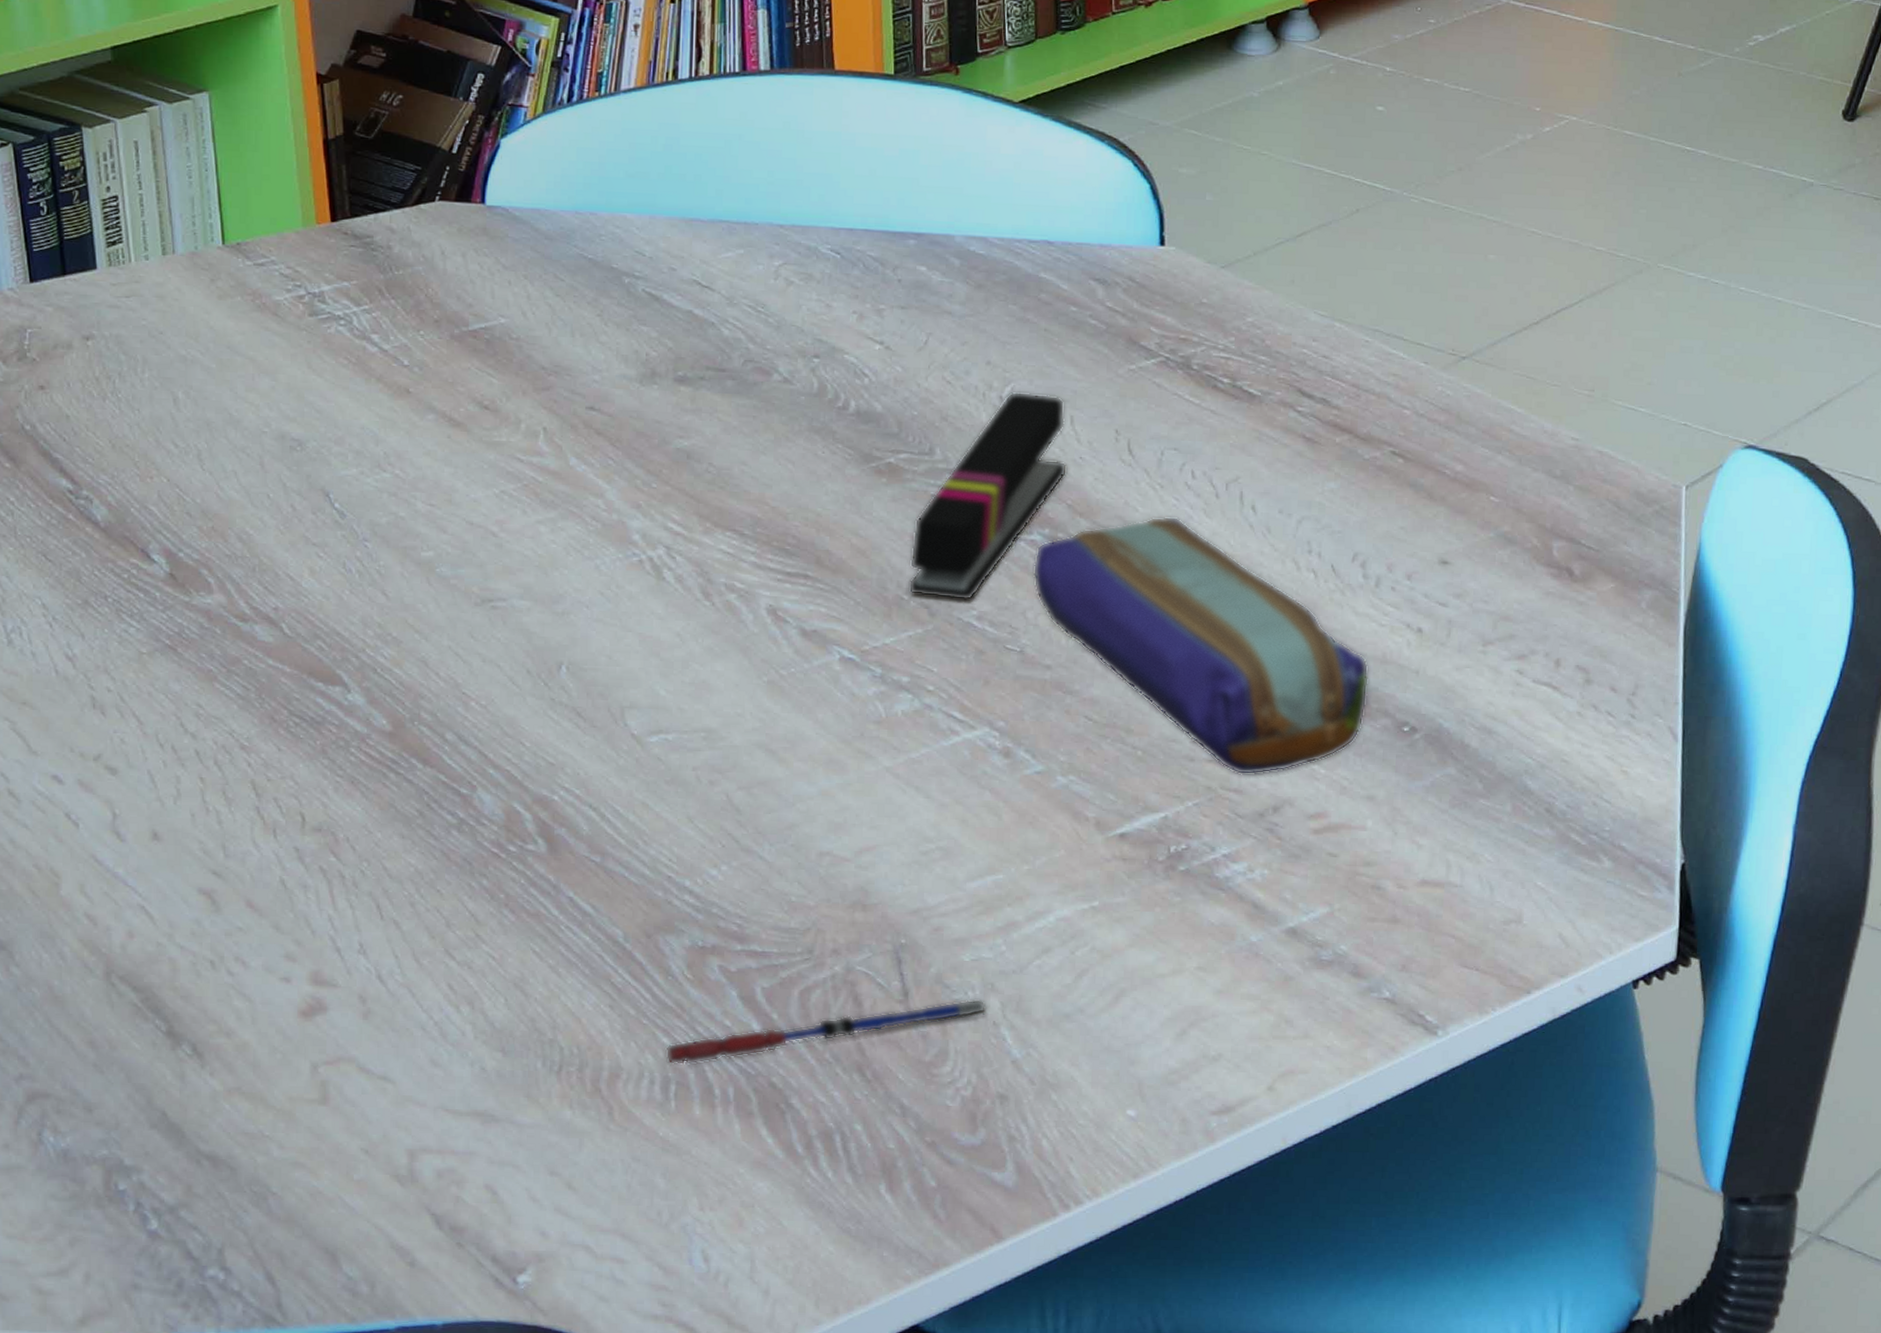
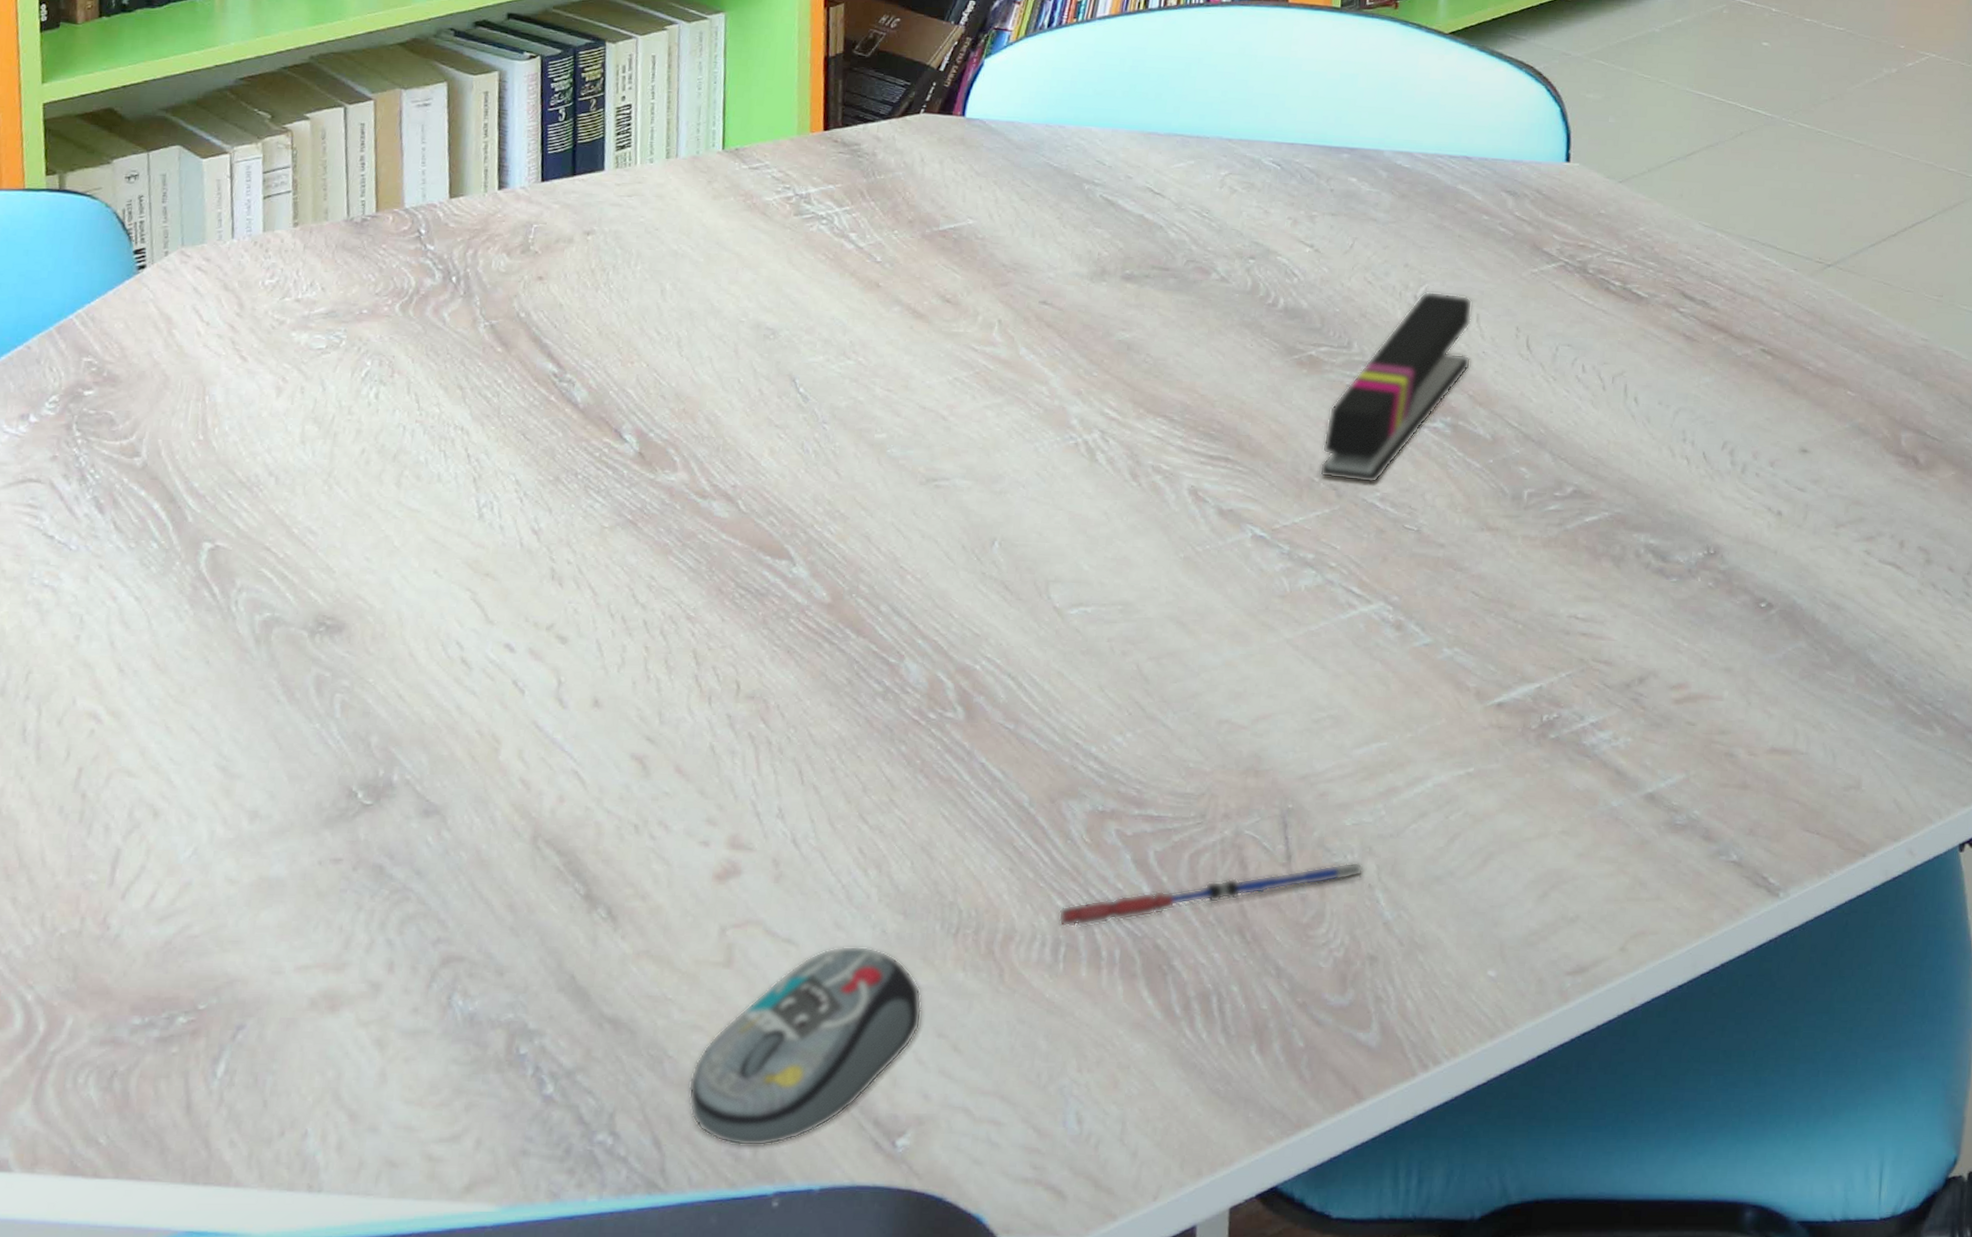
computer mouse: none [296,1083,531,1282] -> present [688,946,923,1146]
pencil case: present [1032,516,1370,775] -> none [1433,406,1732,648]

